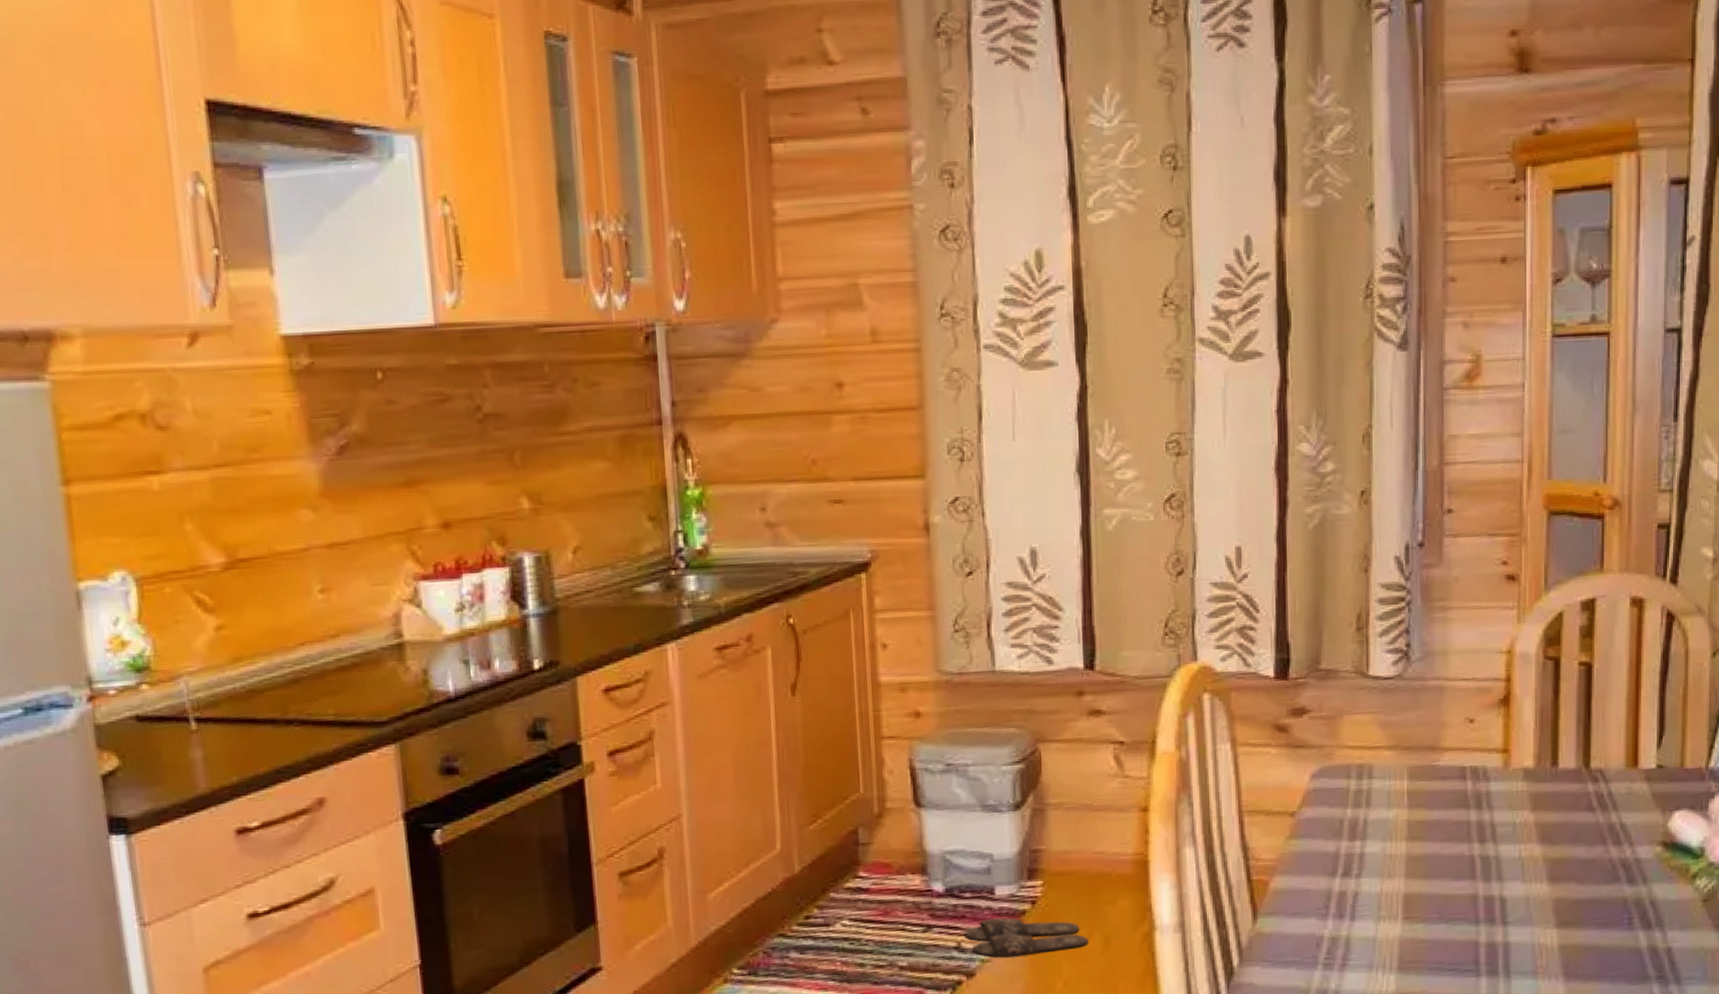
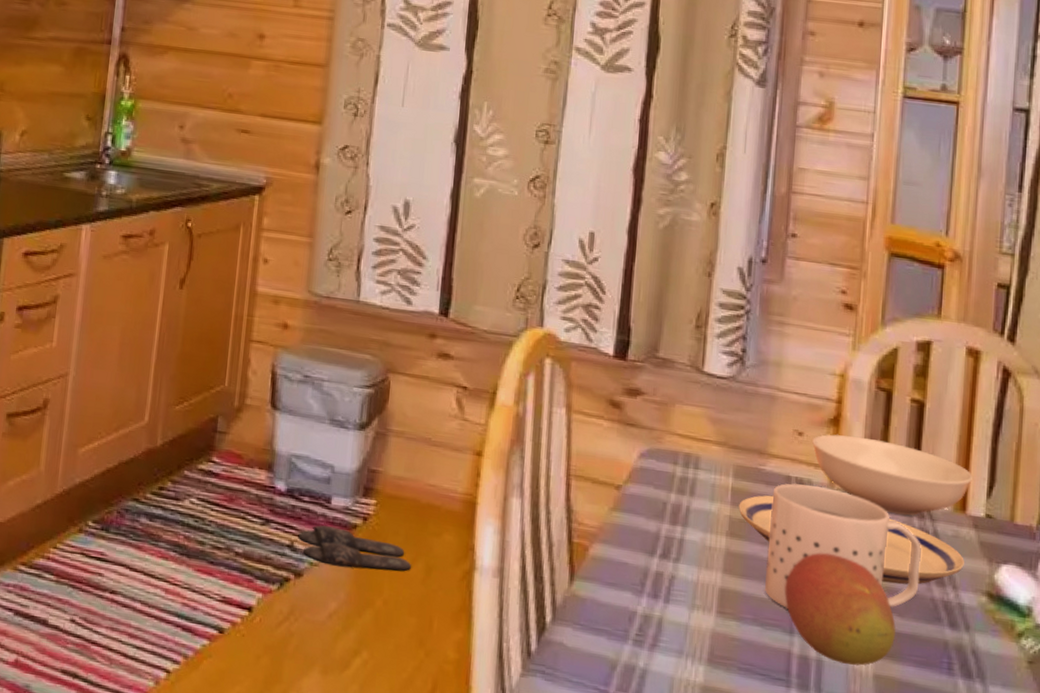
plate: none [1416,788,1639,854] -> present [738,495,964,584]
mug: none [1447,770,1597,900] -> present [764,483,921,609]
fruit: none [1467,836,1578,942] -> present [784,552,897,666]
bowl: none [1484,710,1644,784] -> present [812,434,974,516]

